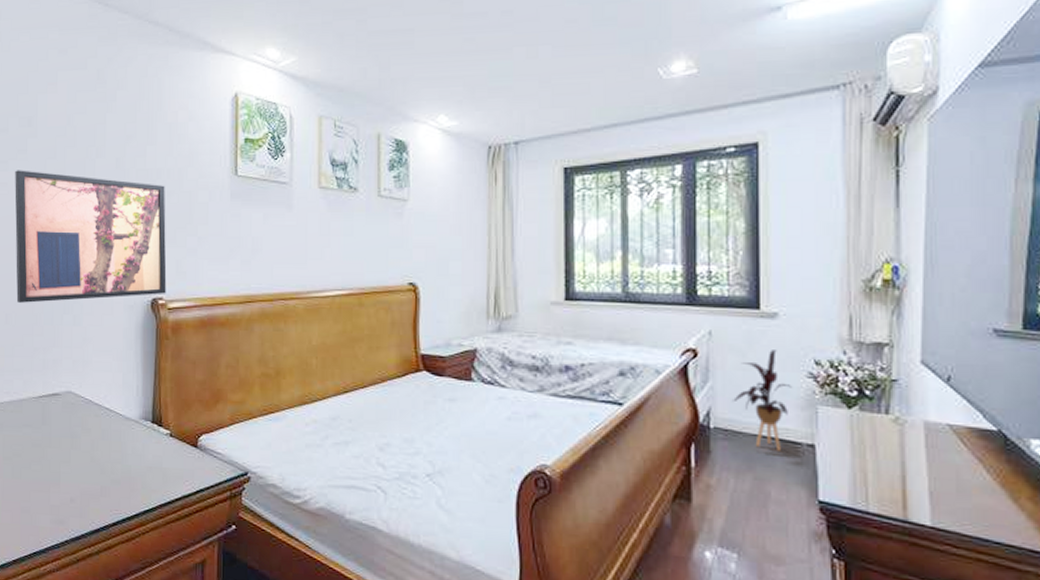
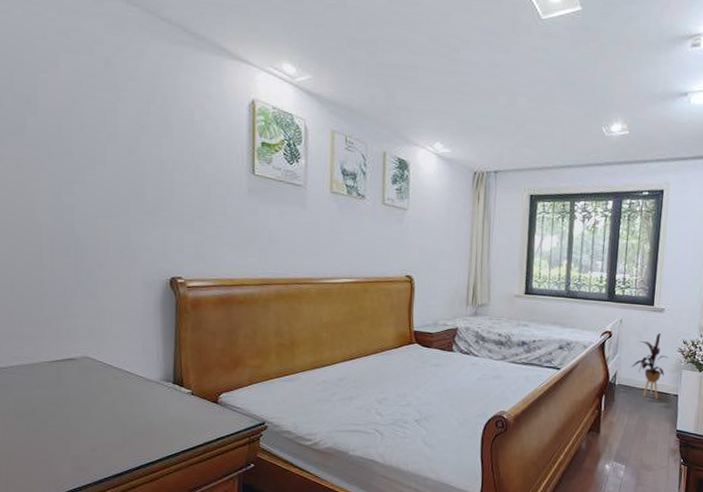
wall art: present [15,170,167,303] -> none [13,146,185,276]

